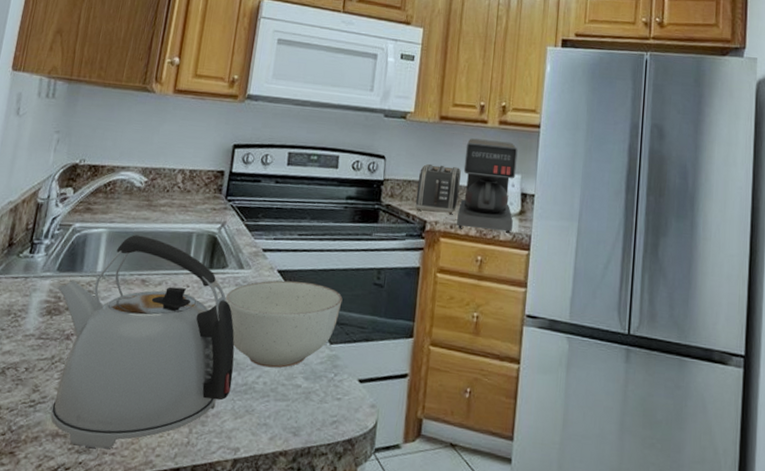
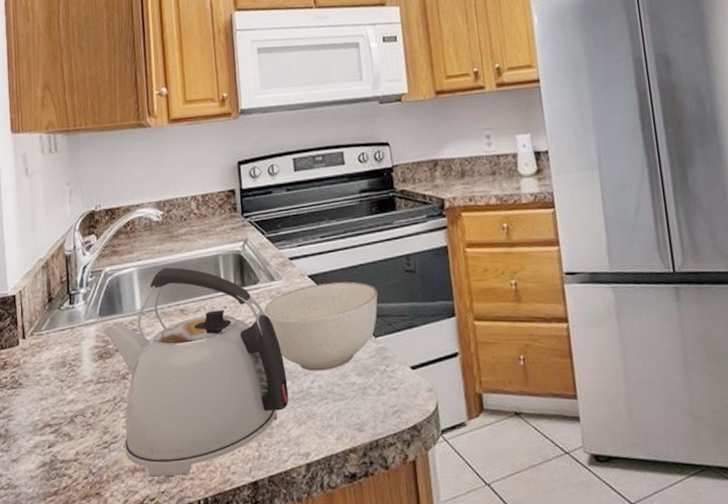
toaster: present [415,163,461,215] -> none [427,139,472,191]
coffee maker: present [457,138,518,234] -> none [467,103,532,199]

